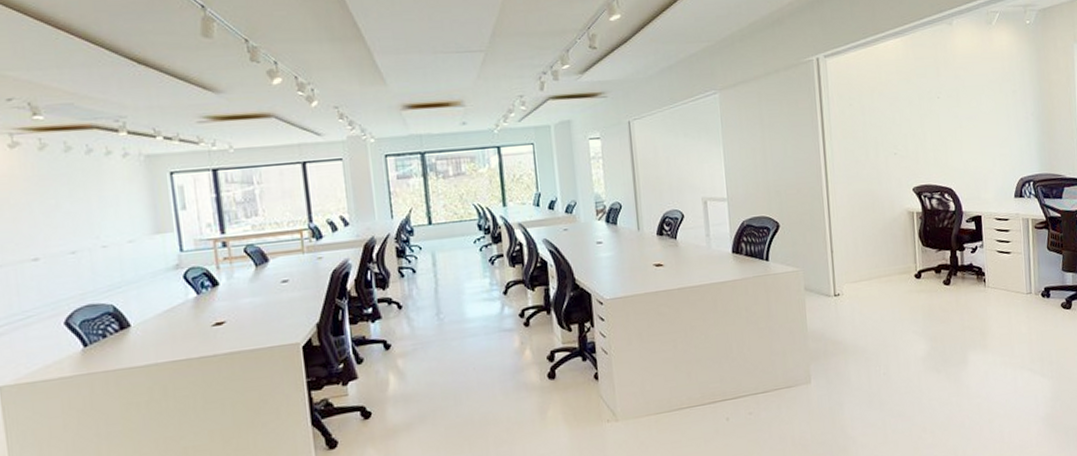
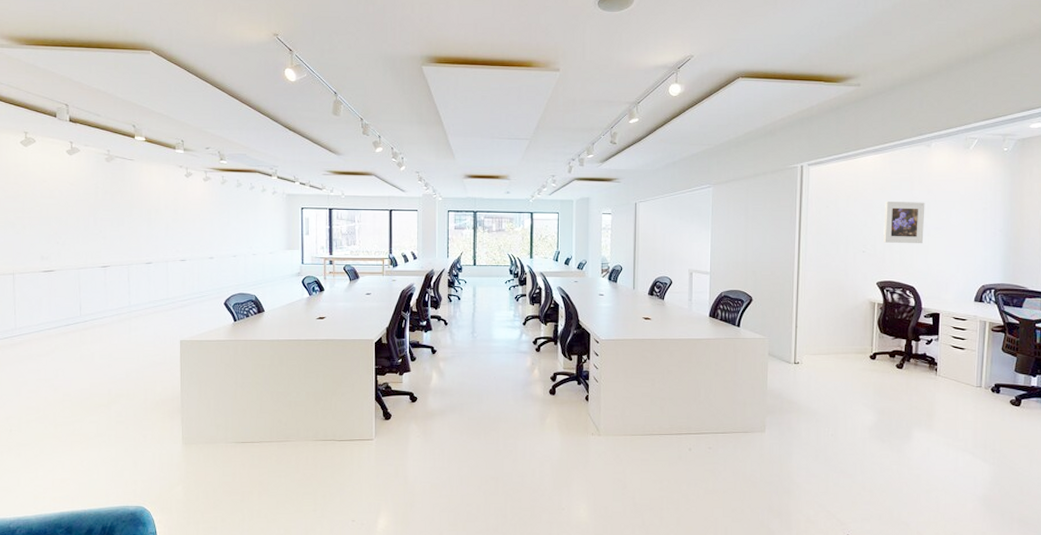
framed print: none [911,89,956,141] -> present [883,202,925,244]

